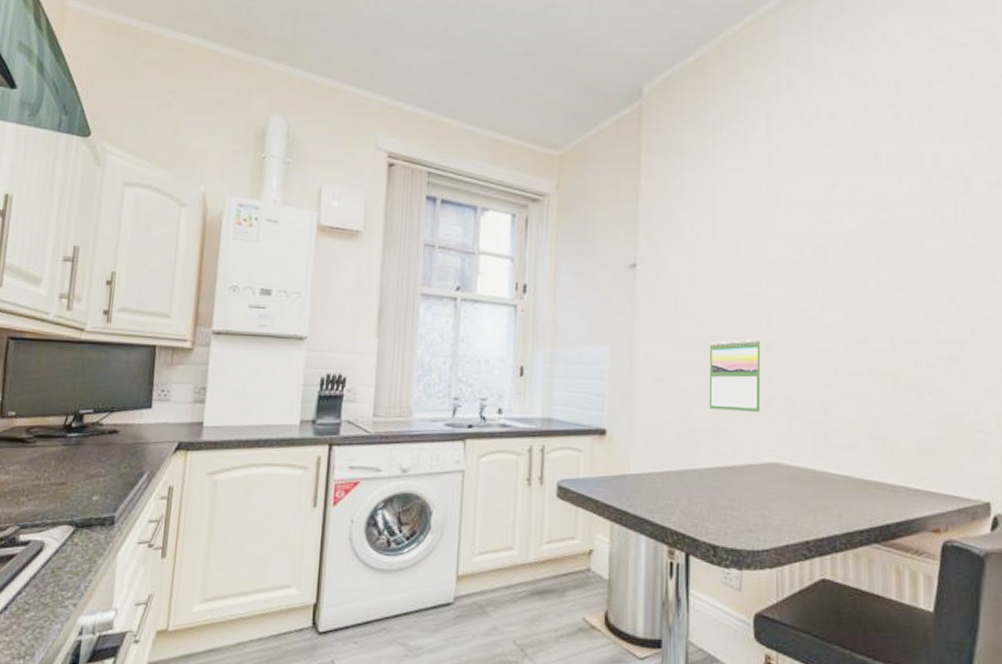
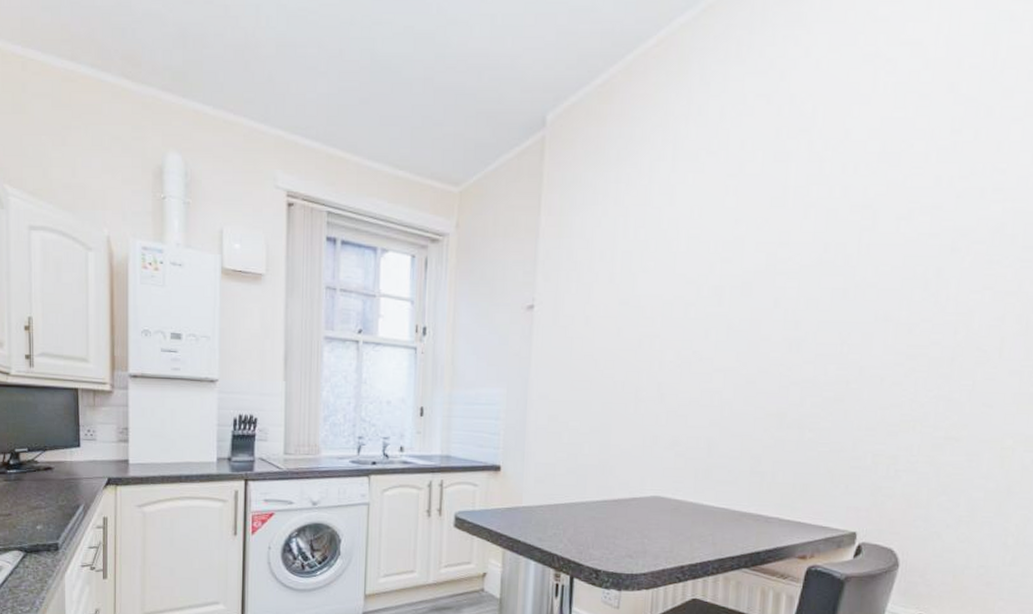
calendar: present [709,338,762,412] -> none [598,379,653,449]

